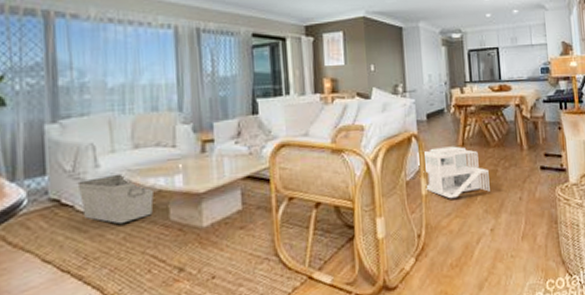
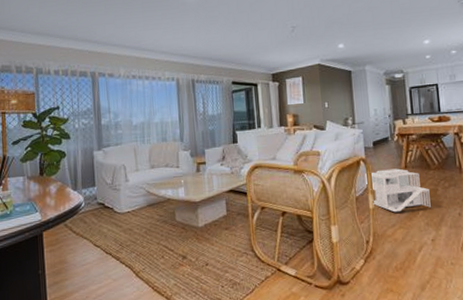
storage bin: present [77,173,155,225] -> none [115,186,165,222]

